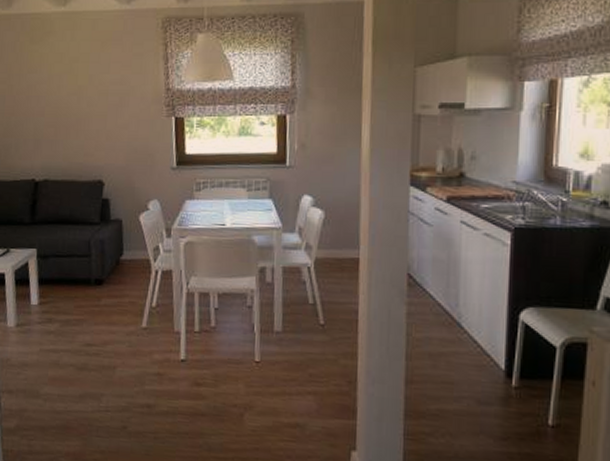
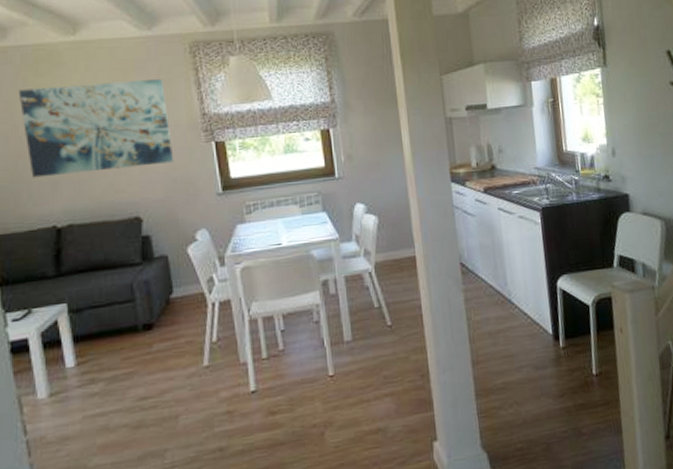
wall art: none [16,52,137,135] -> present [18,79,174,178]

